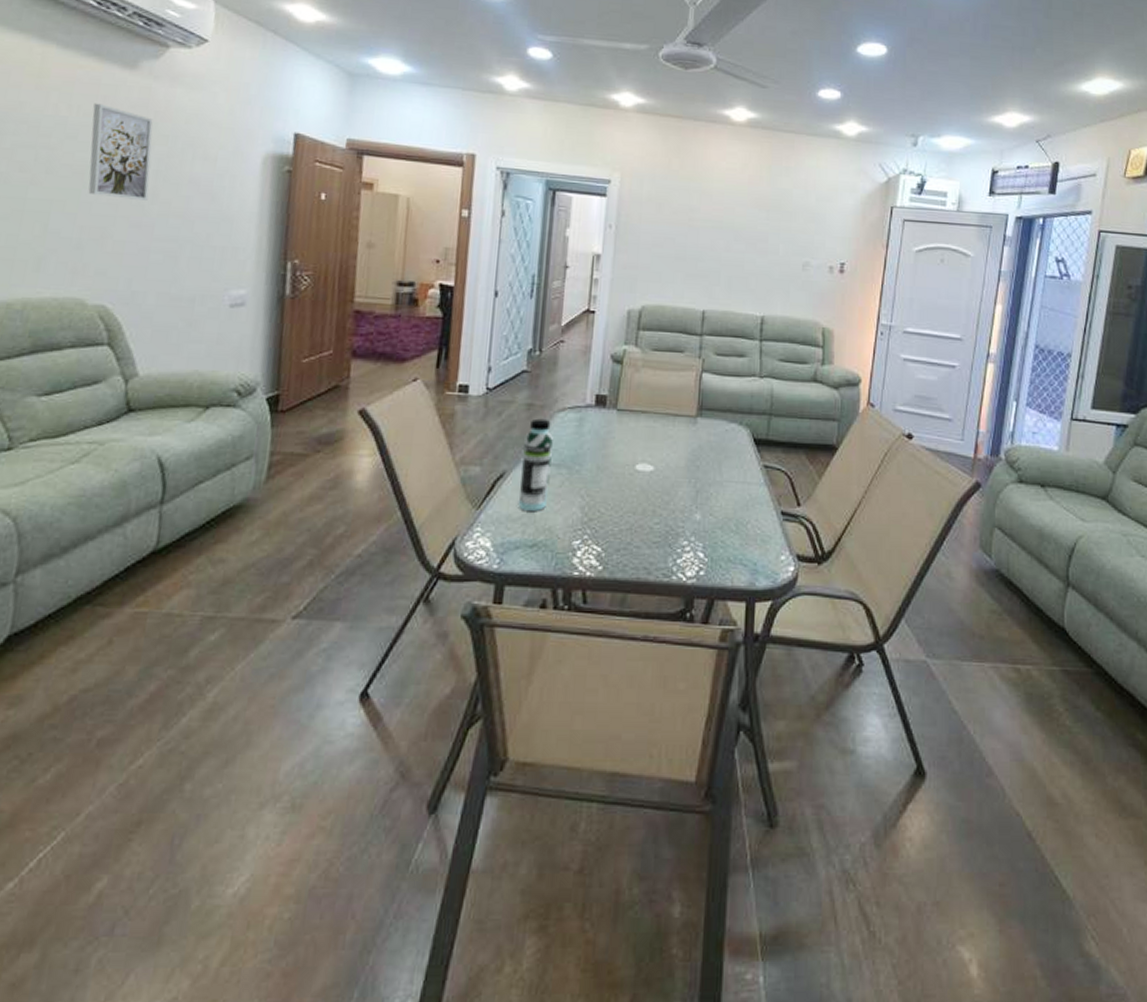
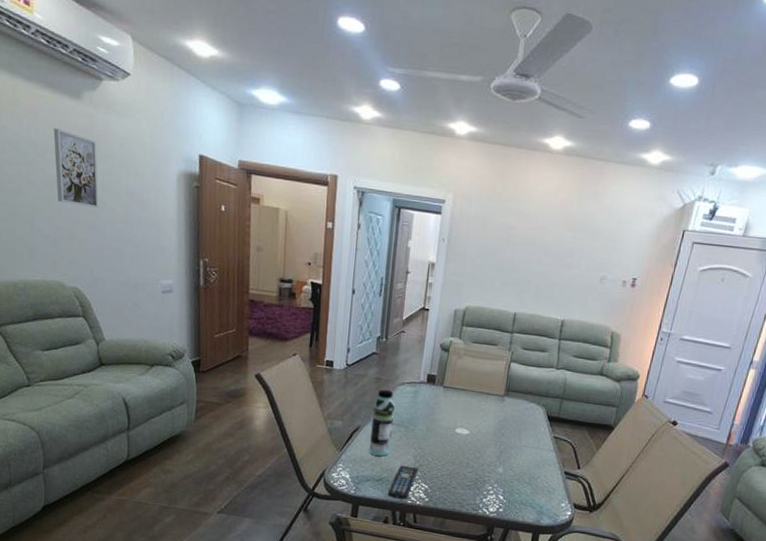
remote control: none [545,521,588,571] -> present [387,465,419,500]

